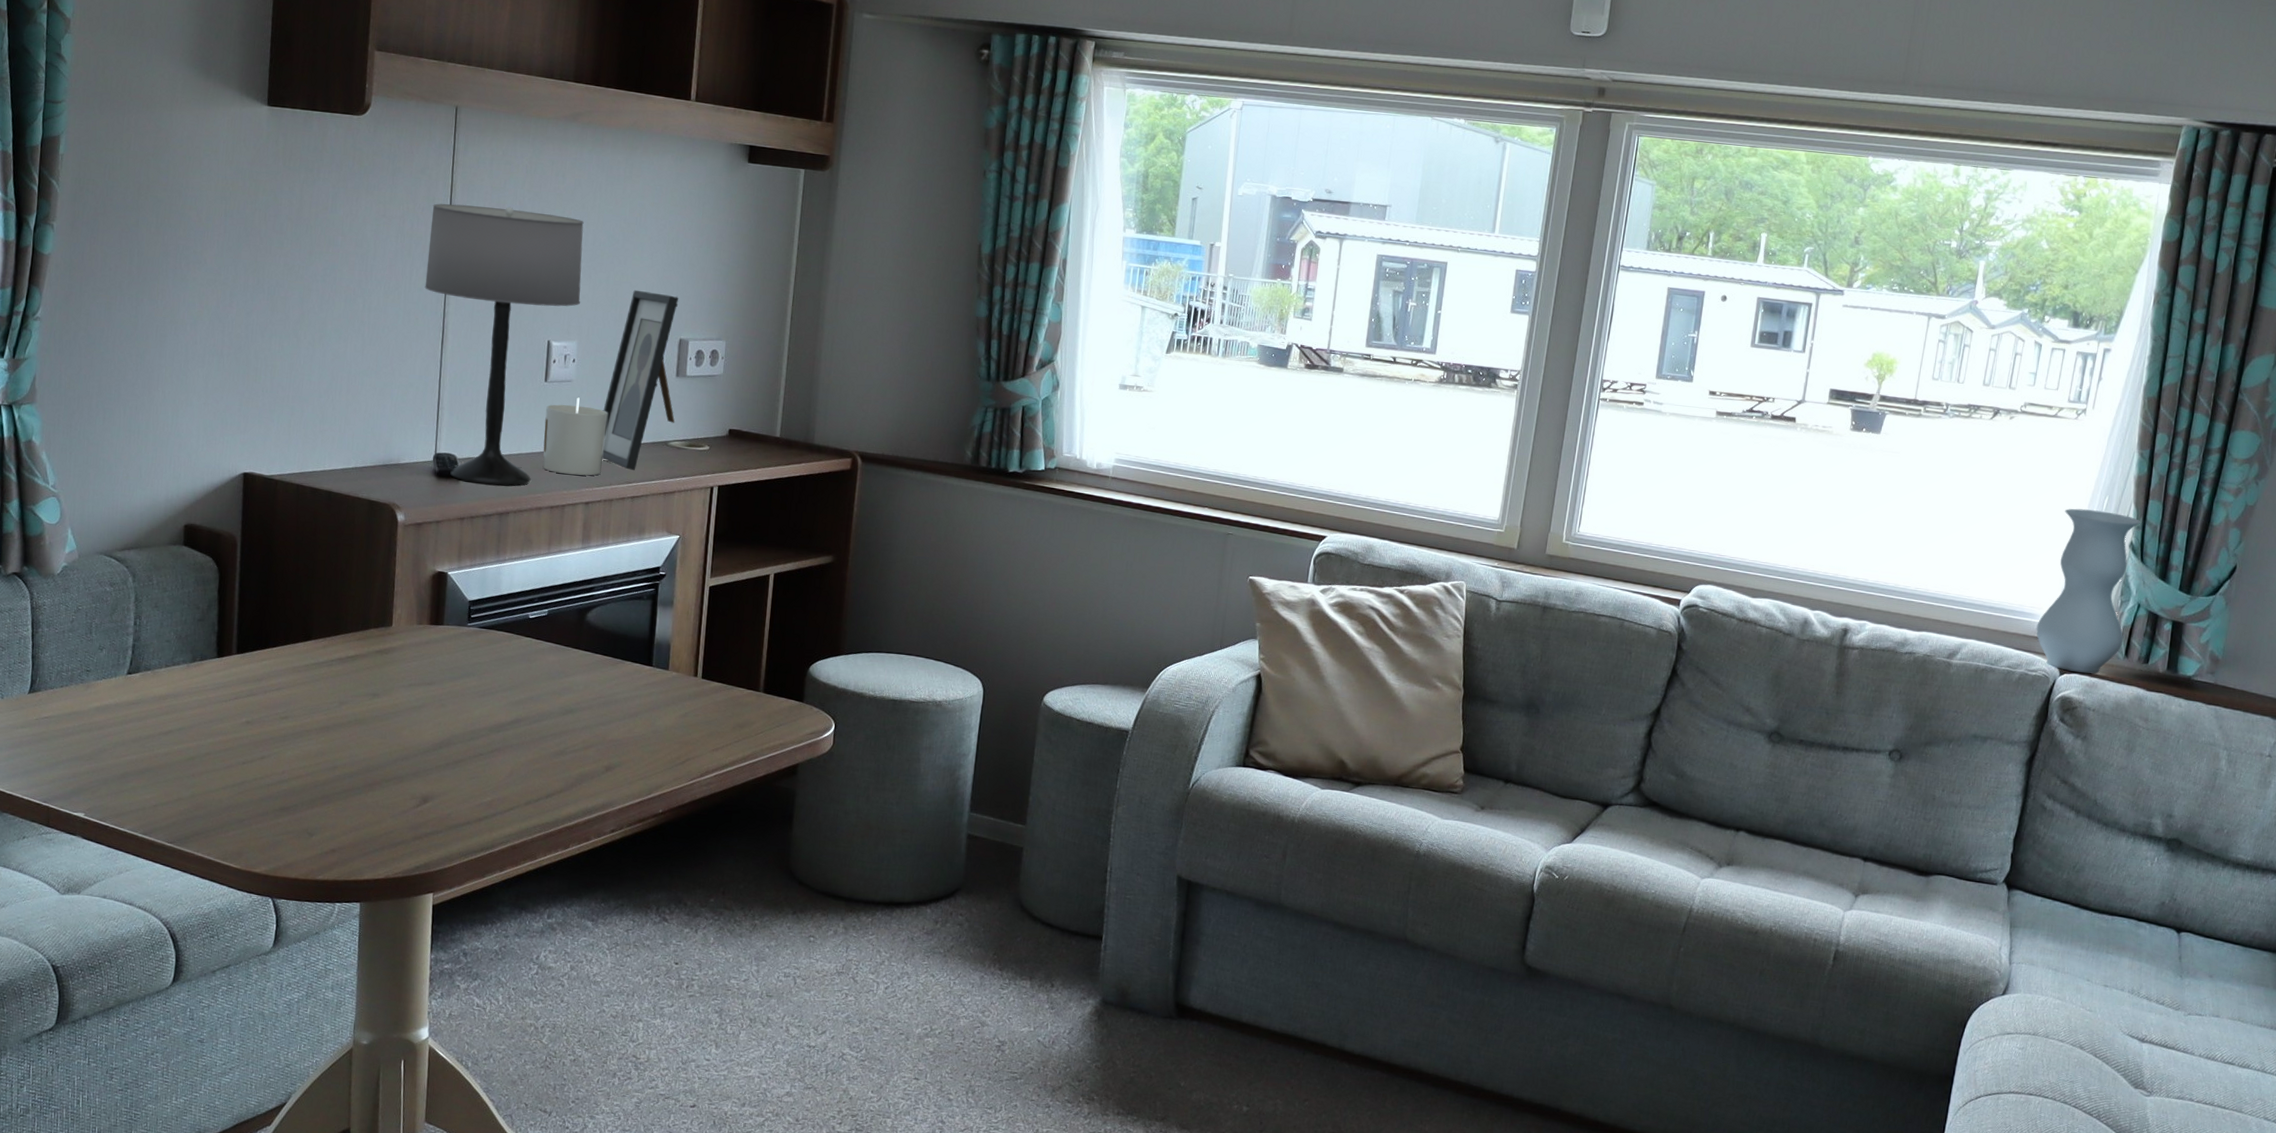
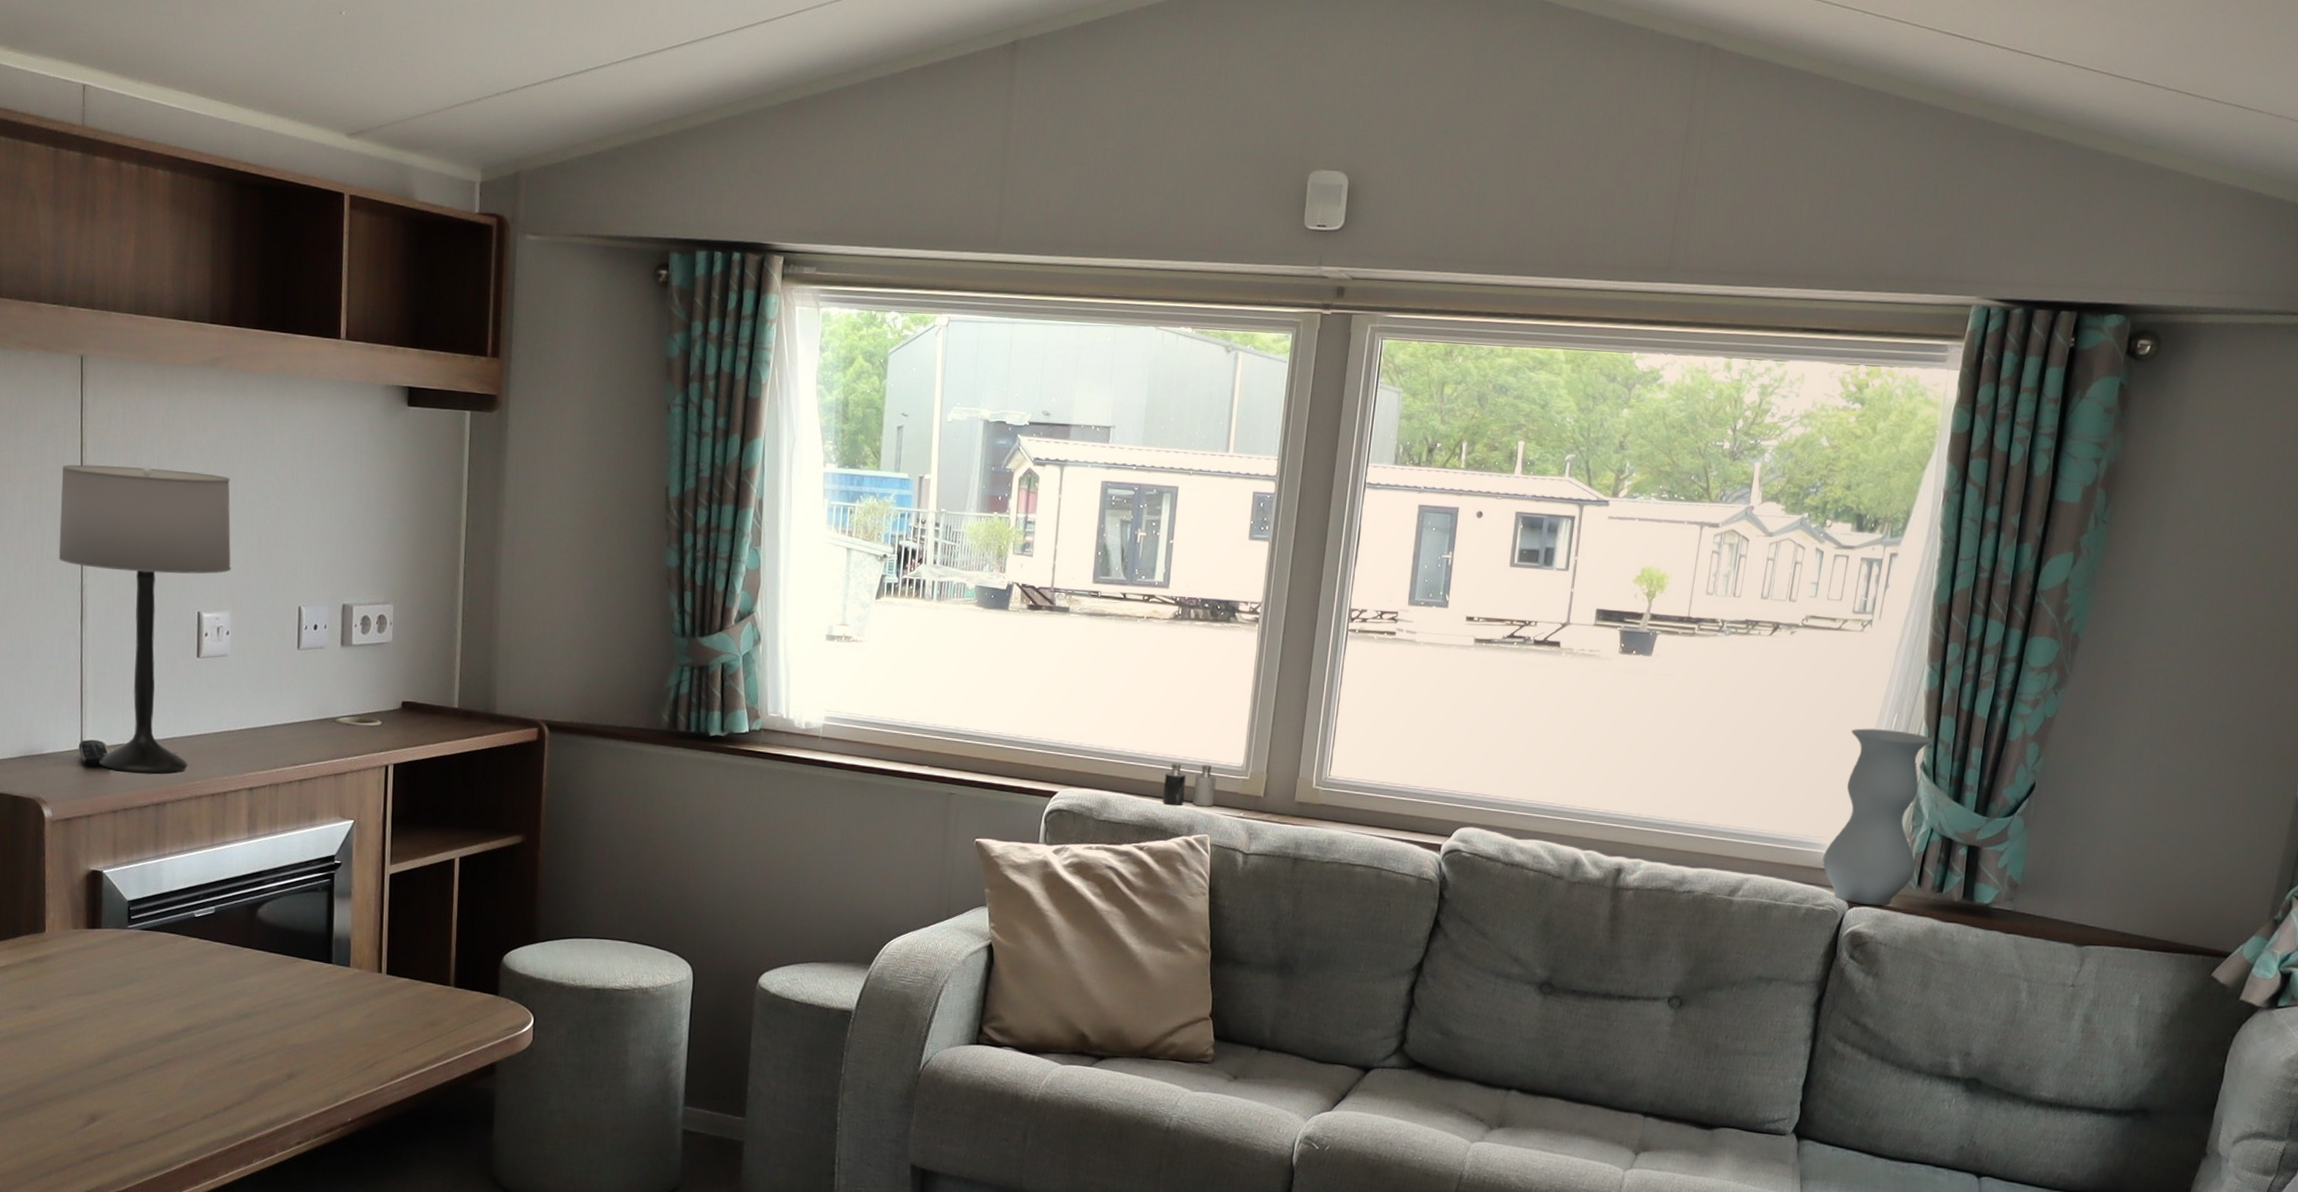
candle: present [542,397,609,476] -> none [199,673,269,759]
picture frame: present [602,289,679,470] -> none [263,552,343,751]
candle: none [1423,514,1474,556] -> present [1163,763,1217,807]

